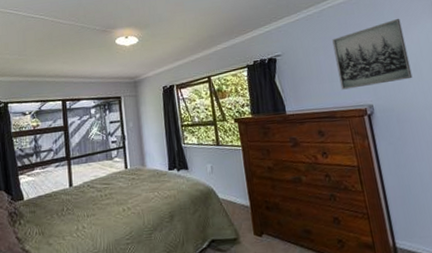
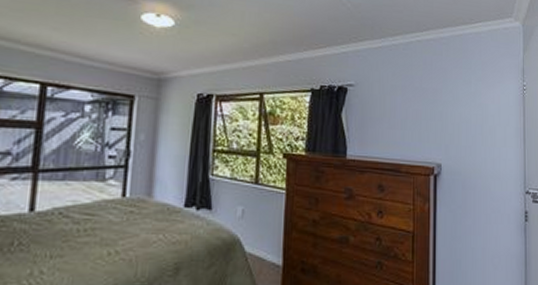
wall art: present [332,18,413,90] -> none [412,71,486,142]

